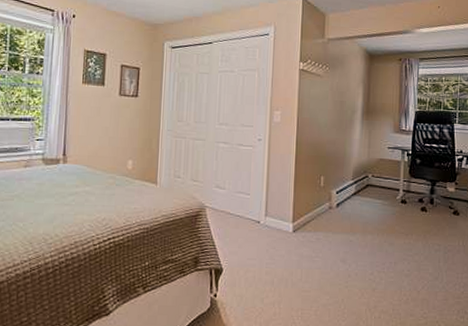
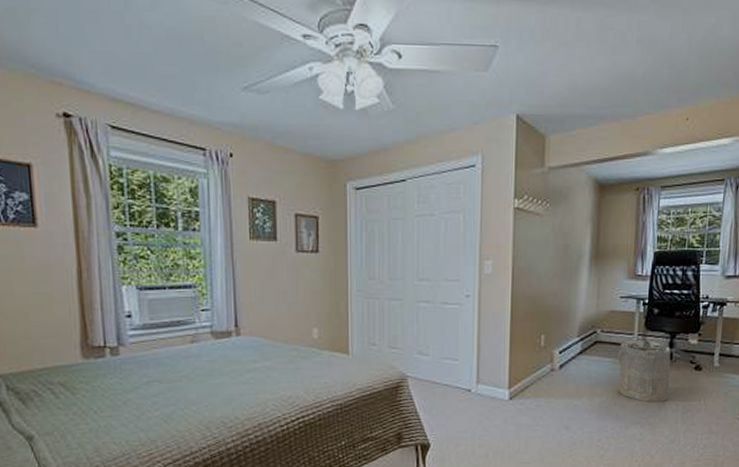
laundry hamper: none [385,184,432,242] -> present [616,339,671,402]

